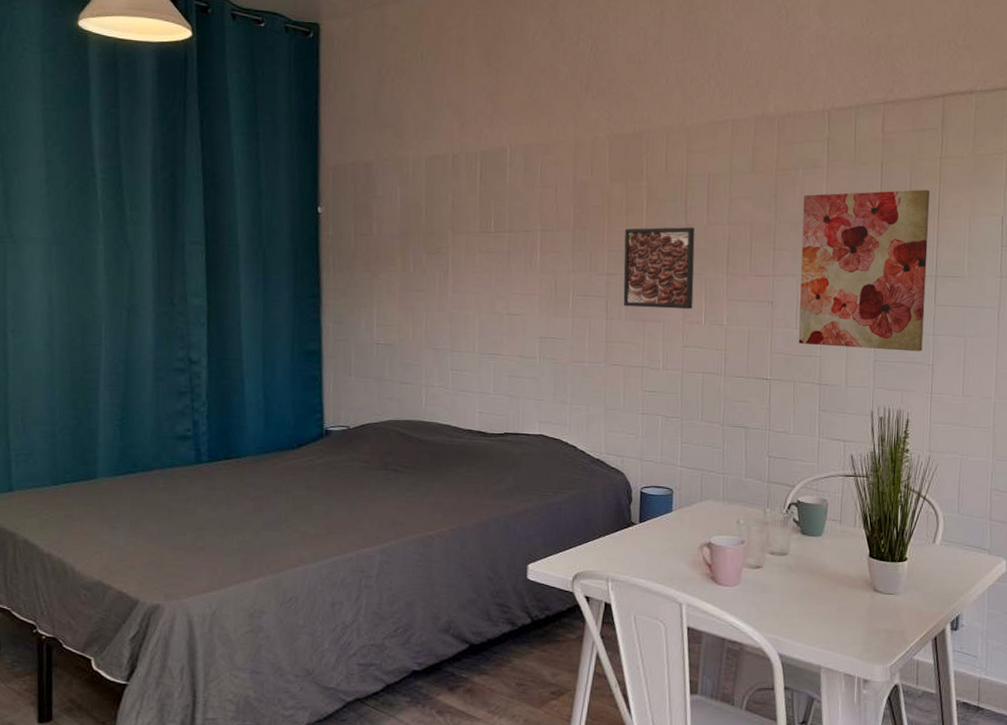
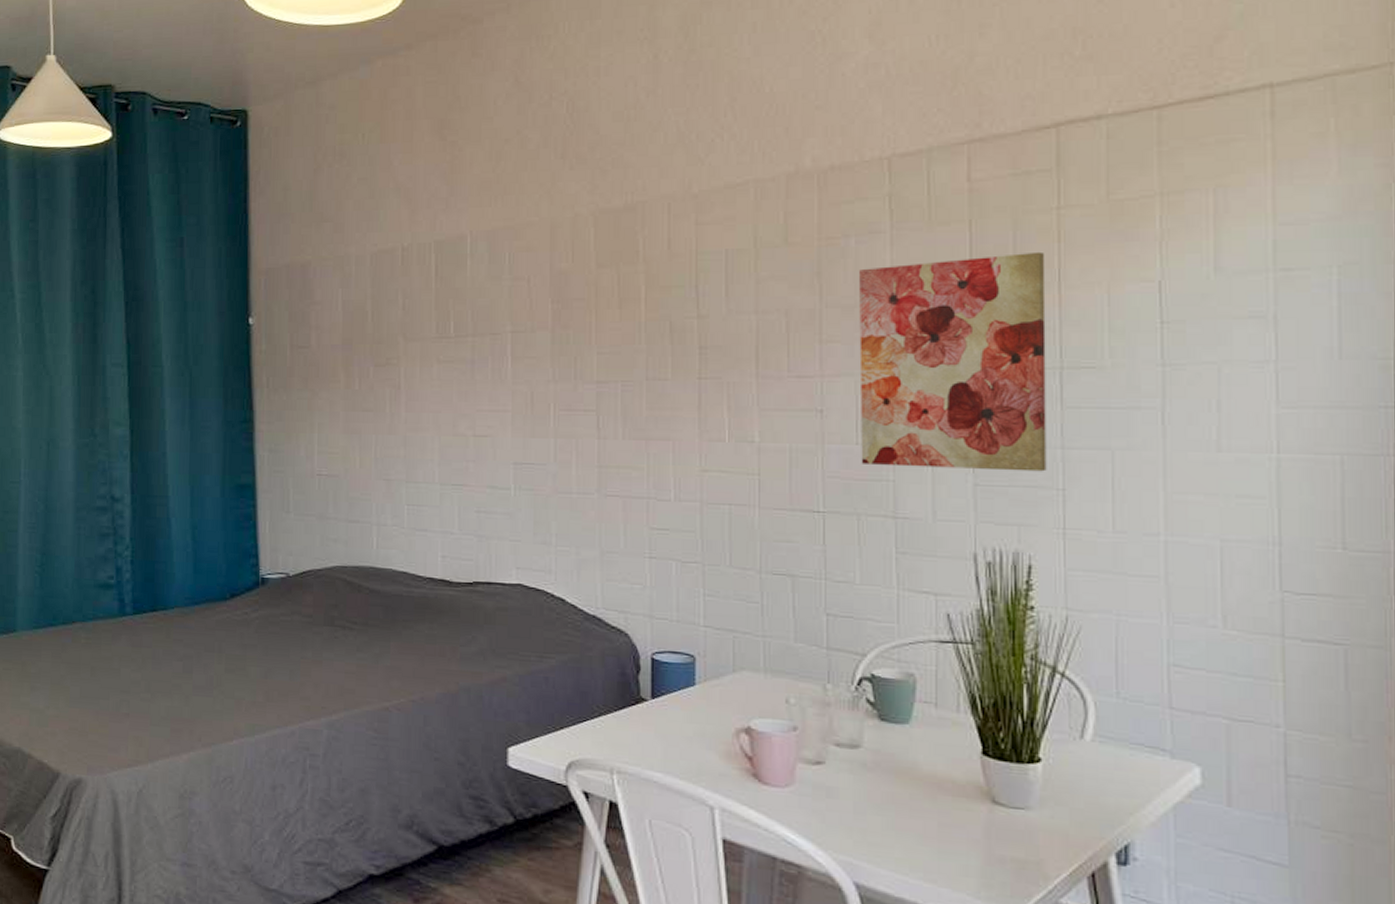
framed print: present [623,226,695,310] -> none [618,318,712,424]

